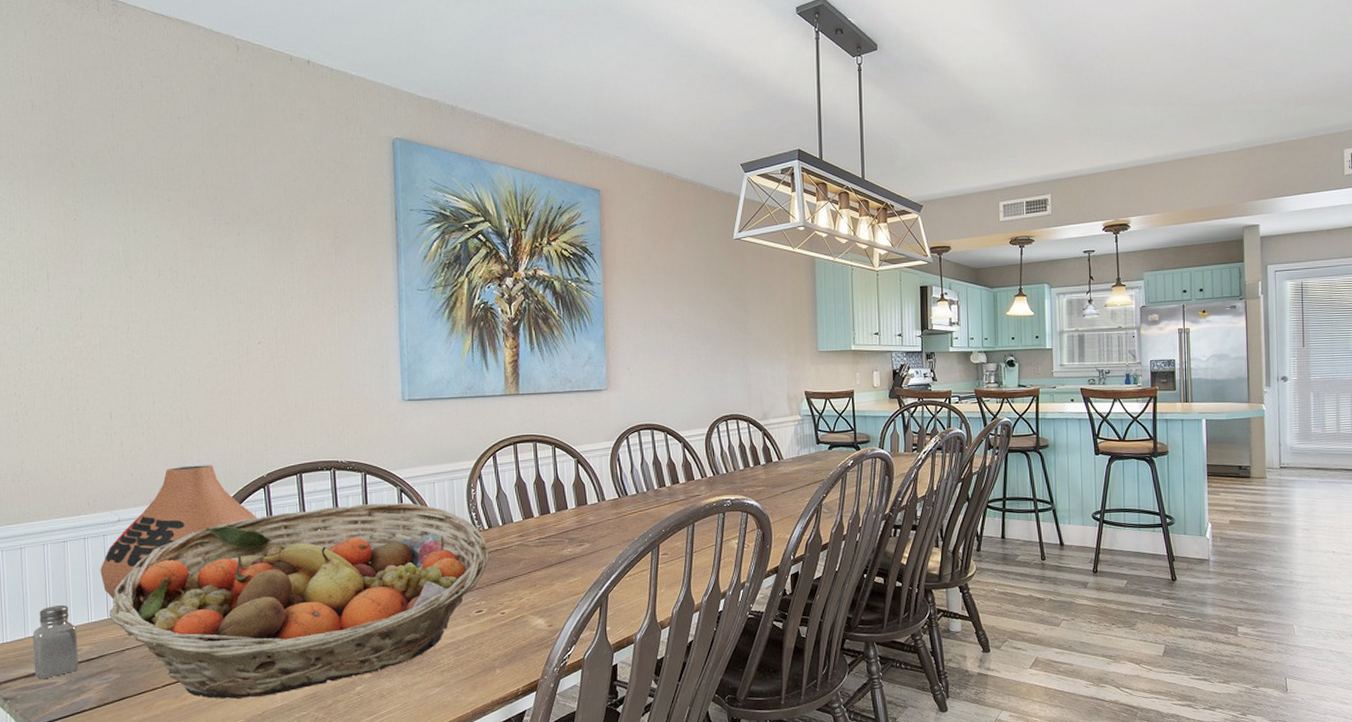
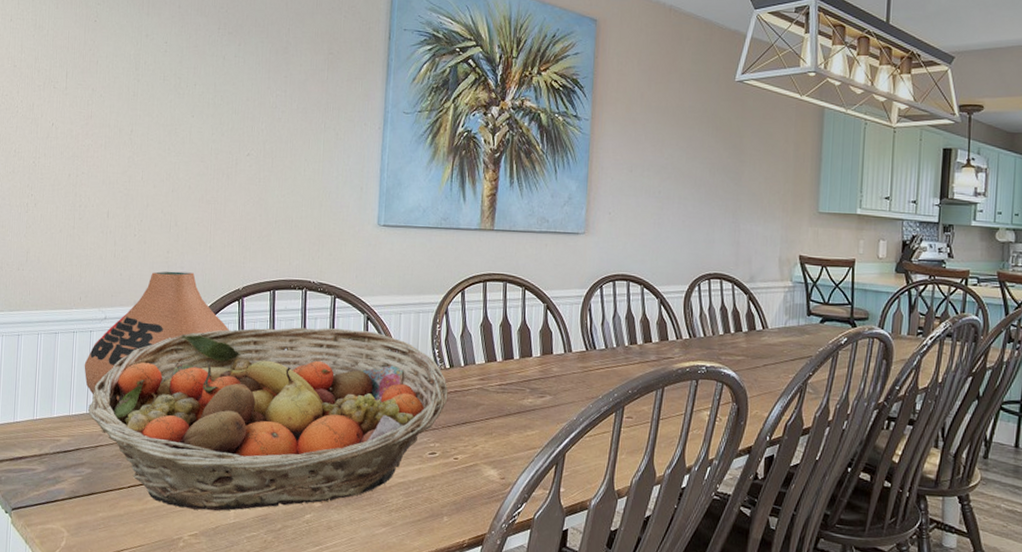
saltshaker: present [32,604,79,680] -> none [18,394,59,465]

